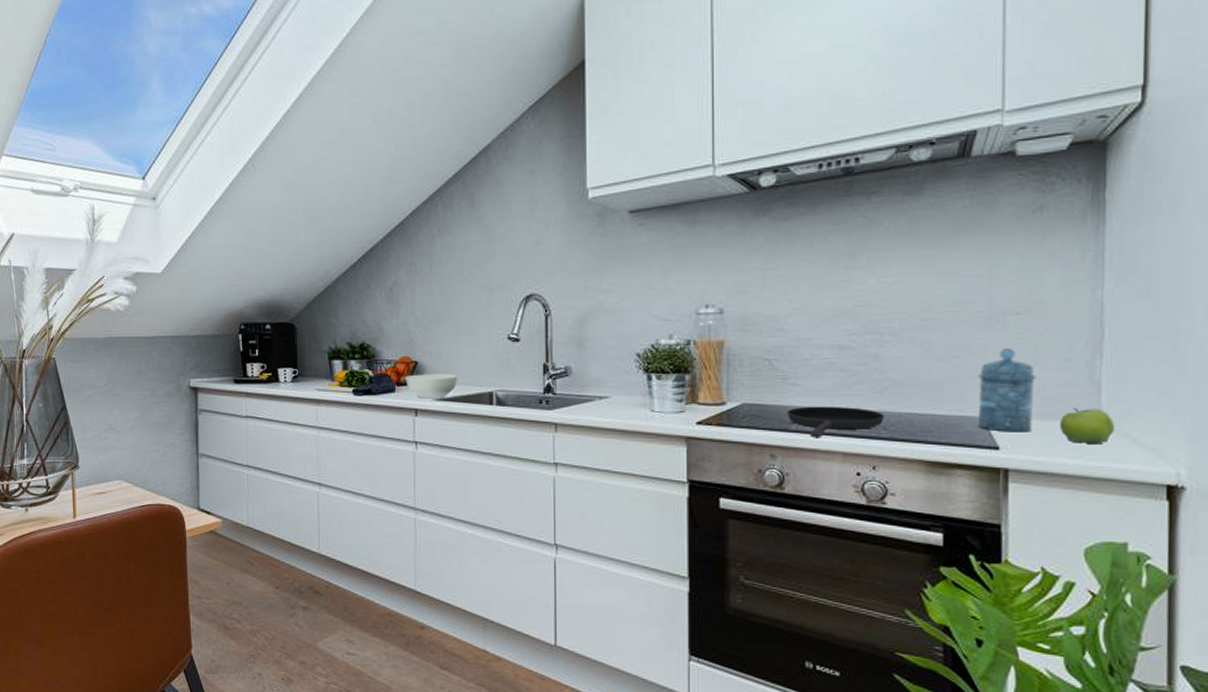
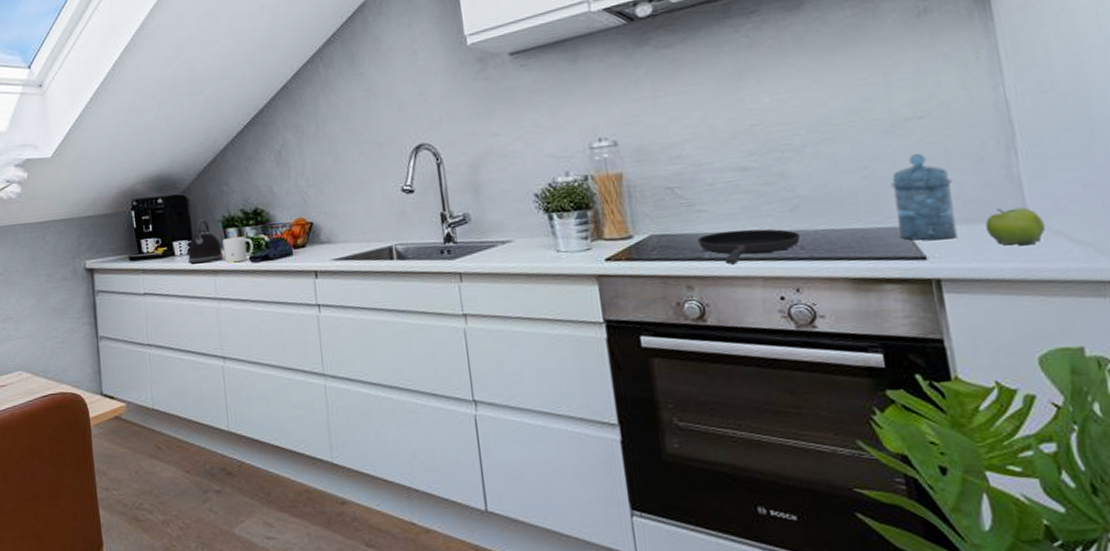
kettle: none [292,348,327,392] -> present [188,219,224,264]
mug: none [327,370,358,394] -> present [222,236,254,263]
bowl: present [405,374,458,399] -> none [301,231,356,260]

